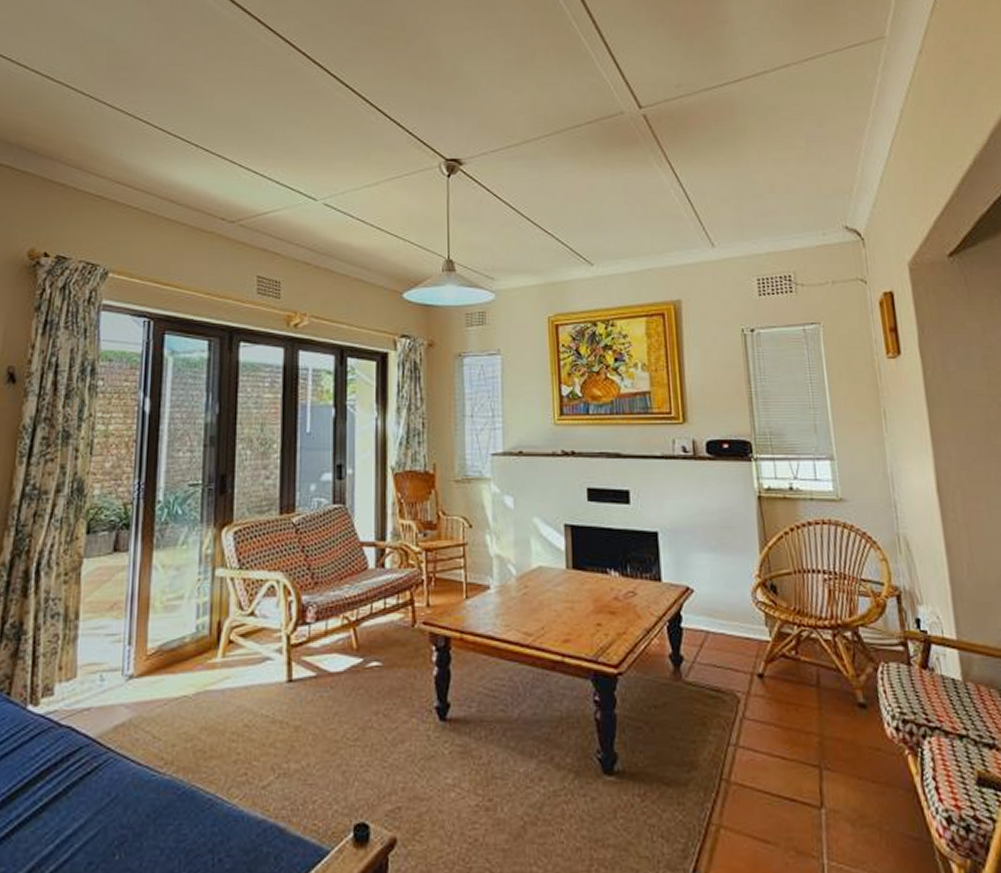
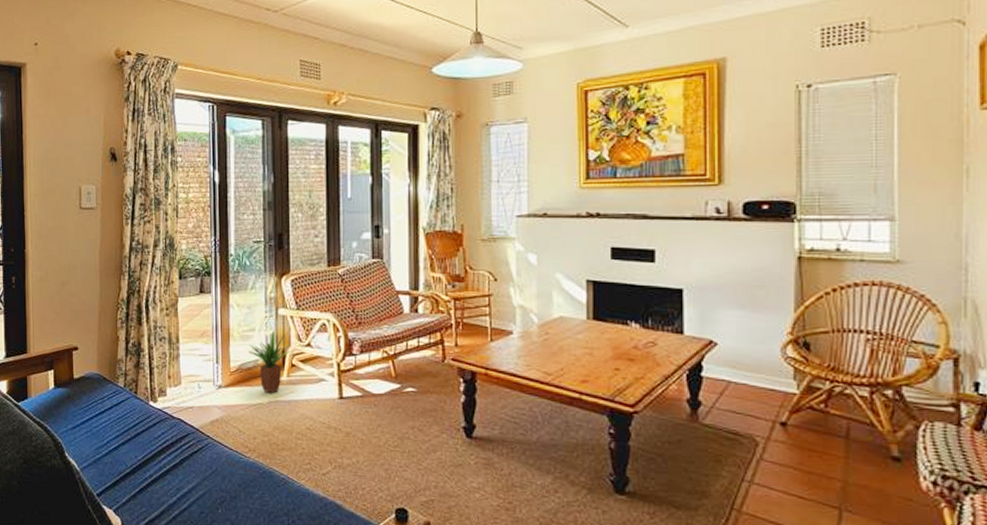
potted plant: none [172,596,229,682] -> present [248,330,291,394]

